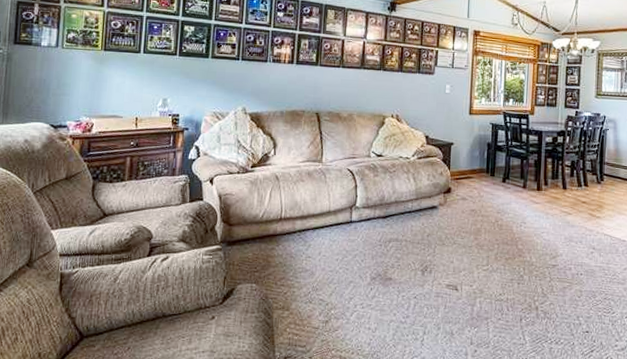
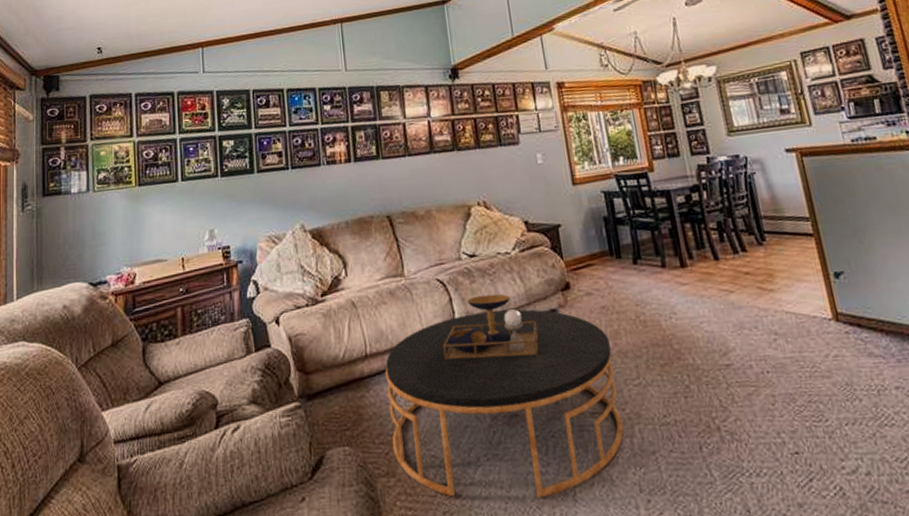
coffee table: none [290,186,472,340] -> present [385,294,624,499]

